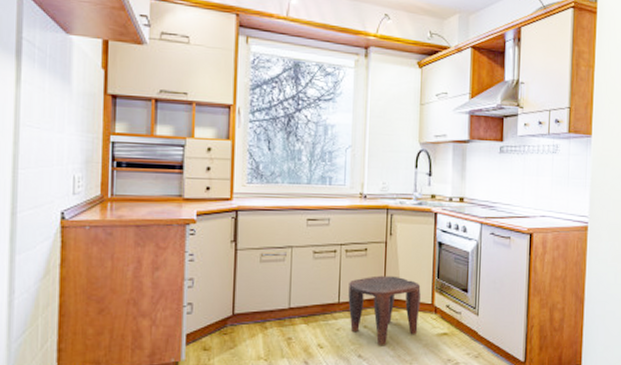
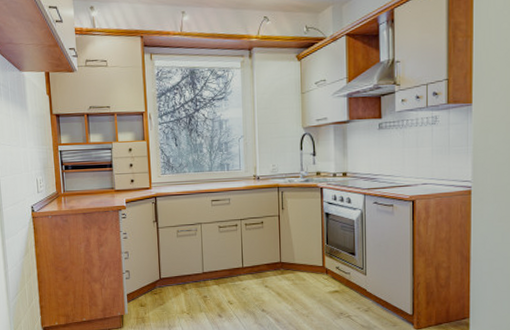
stool: present [348,275,421,345] -> none [250,243,313,301]

